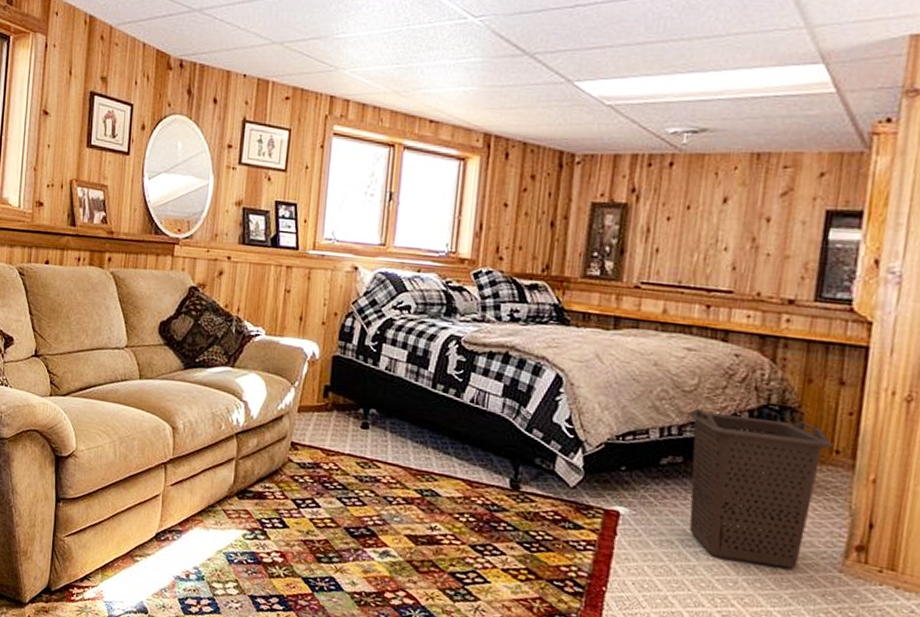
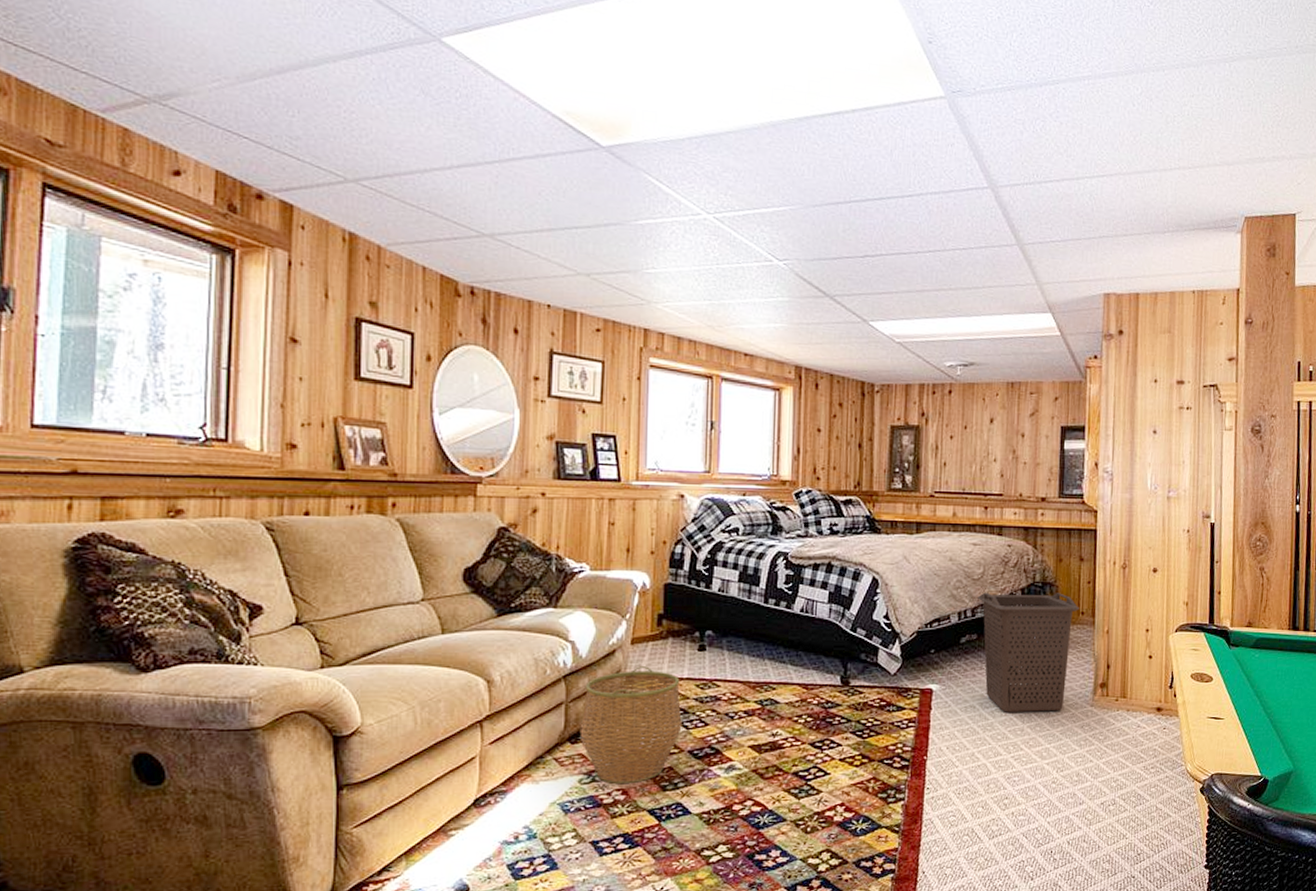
basket: none [246,435,342,549] -> present [579,666,682,785]

